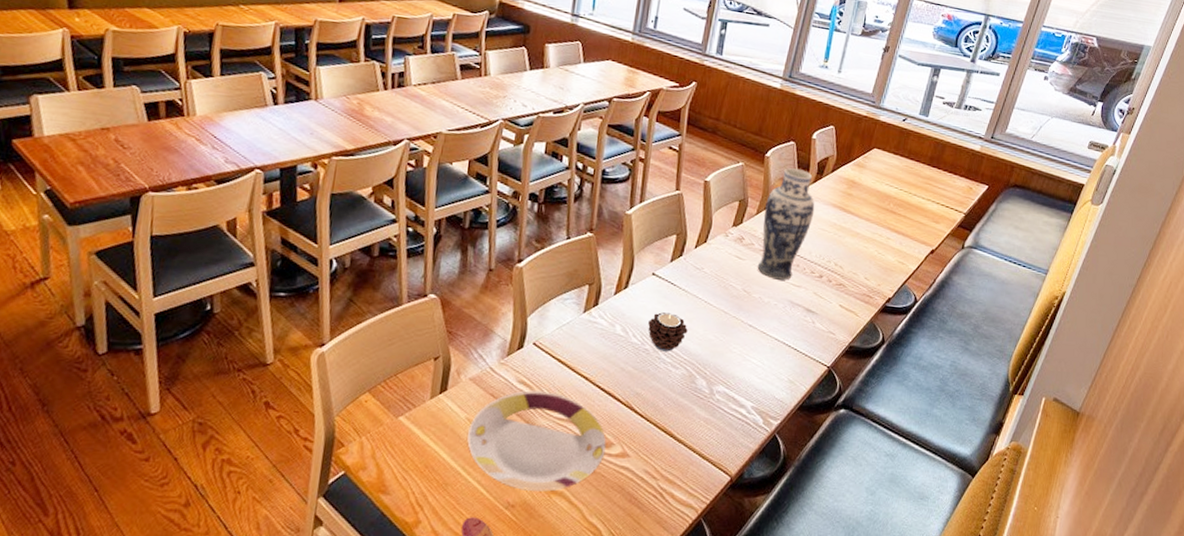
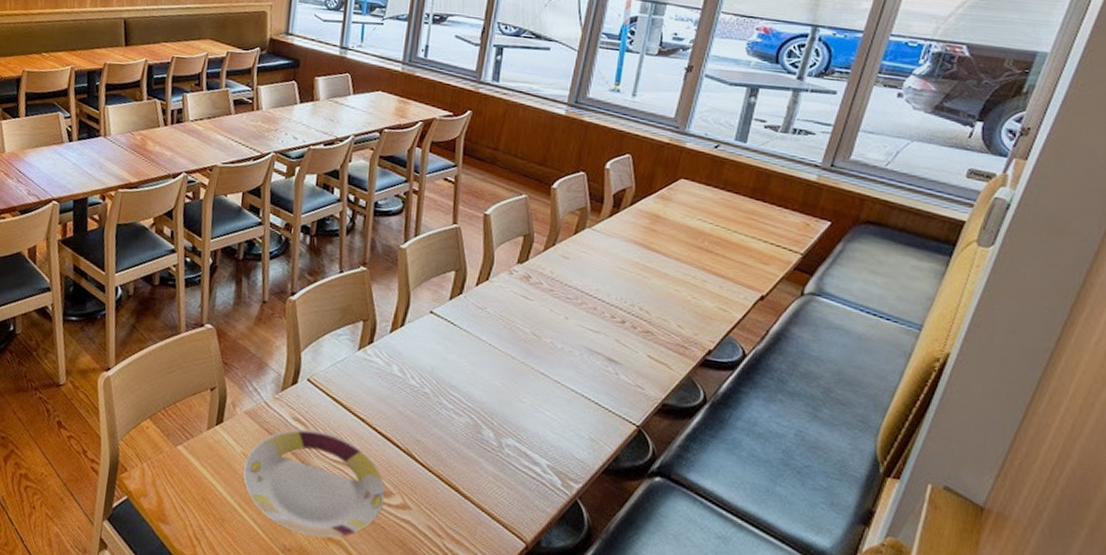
candle: present [648,312,688,352] -> none [427,353,471,397]
vase: present [757,168,815,280] -> none [547,200,612,325]

